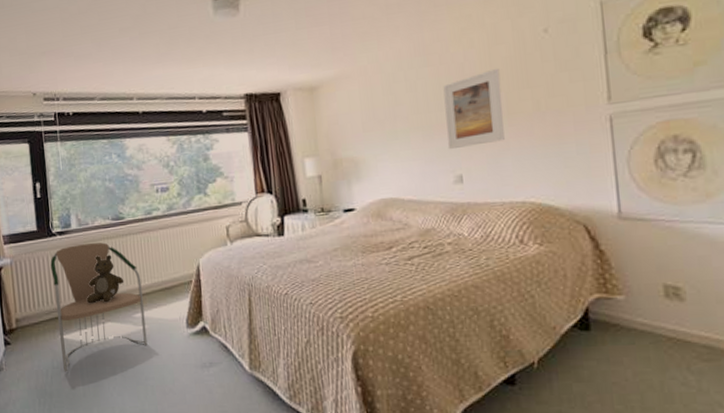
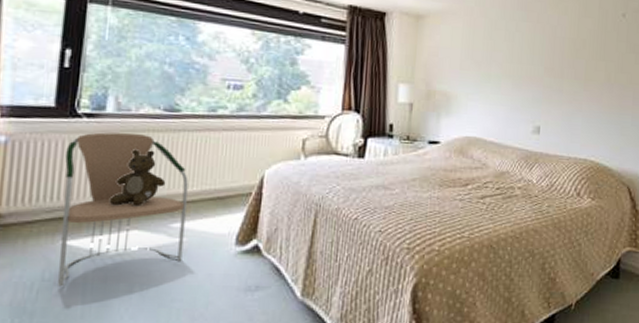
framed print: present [443,68,505,150] -> none [533,37,584,103]

